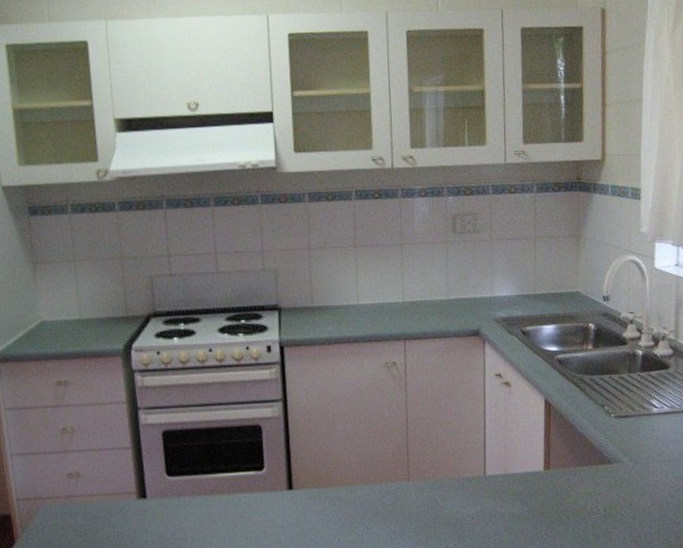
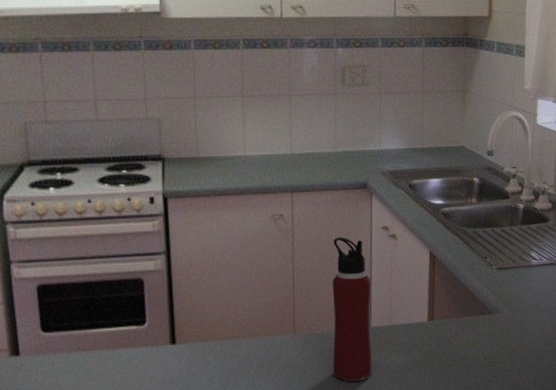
water bottle: none [445,384,487,531] -> present [332,237,372,382]

